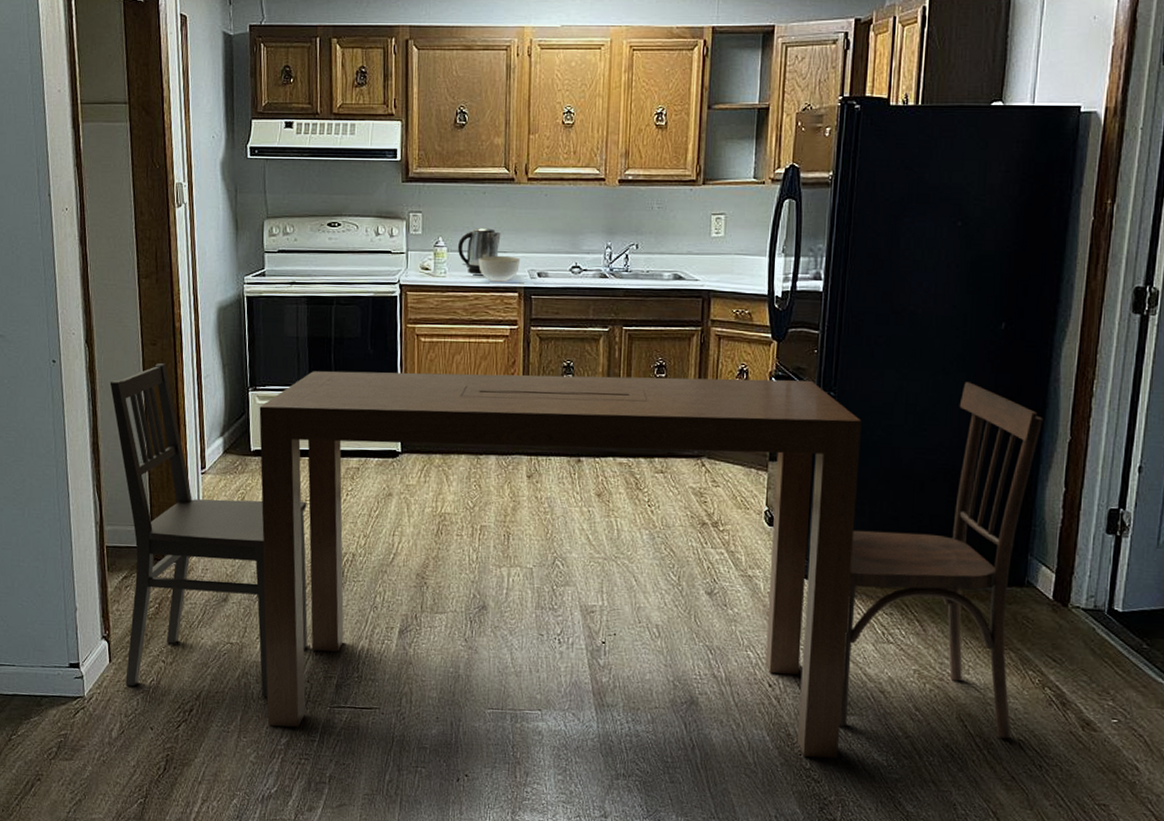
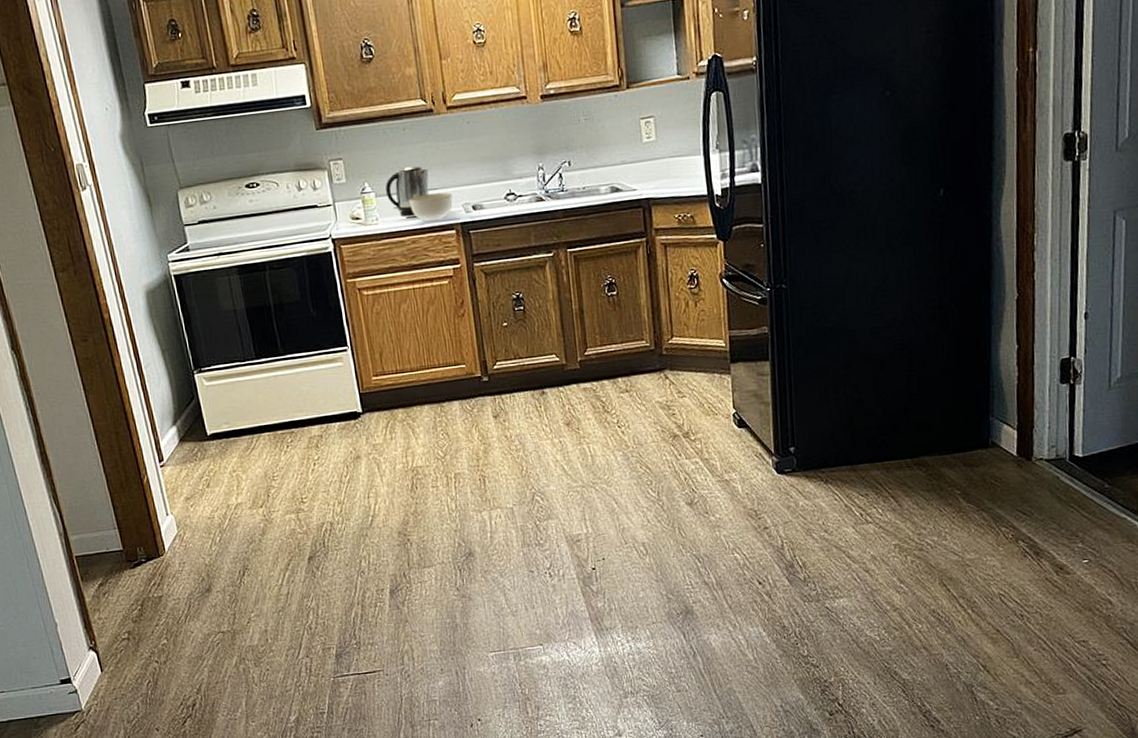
dining chair: present [109,363,308,698] -> none [45,359,301,692]
dining table: present [259,371,862,759] -> none [208,275,833,707]
dining chair: present [809,382,1043,739] -> none [779,254,992,610]

